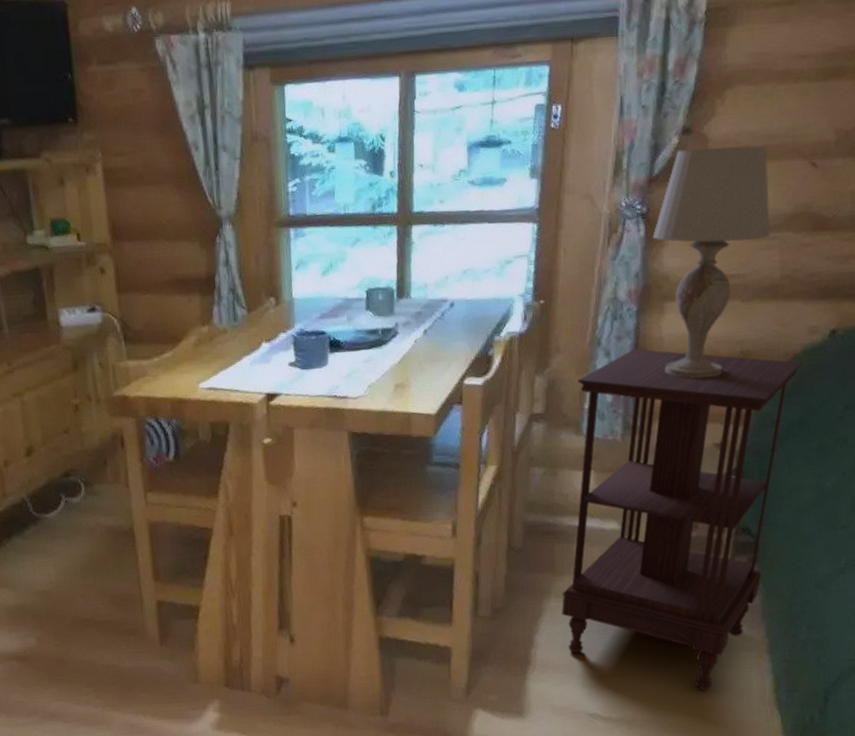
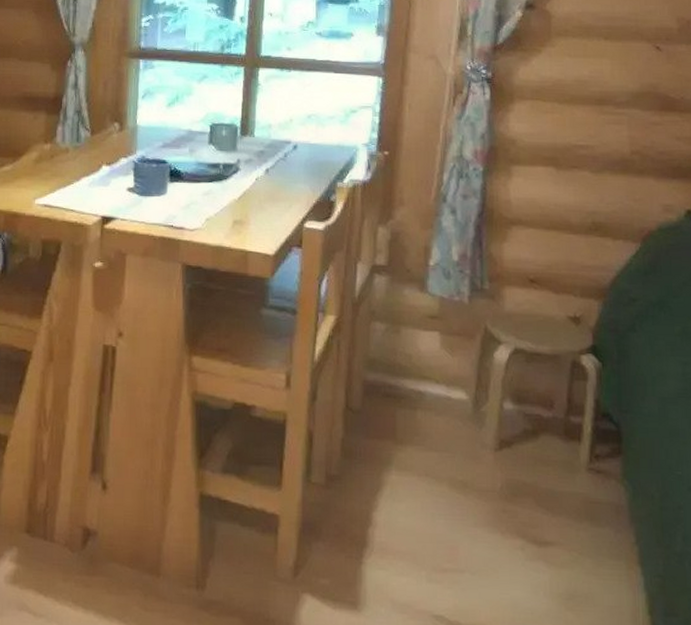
side table: present [562,349,803,691] -> none [403,209,659,602]
table lamp: present [652,145,770,378] -> none [498,23,617,246]

